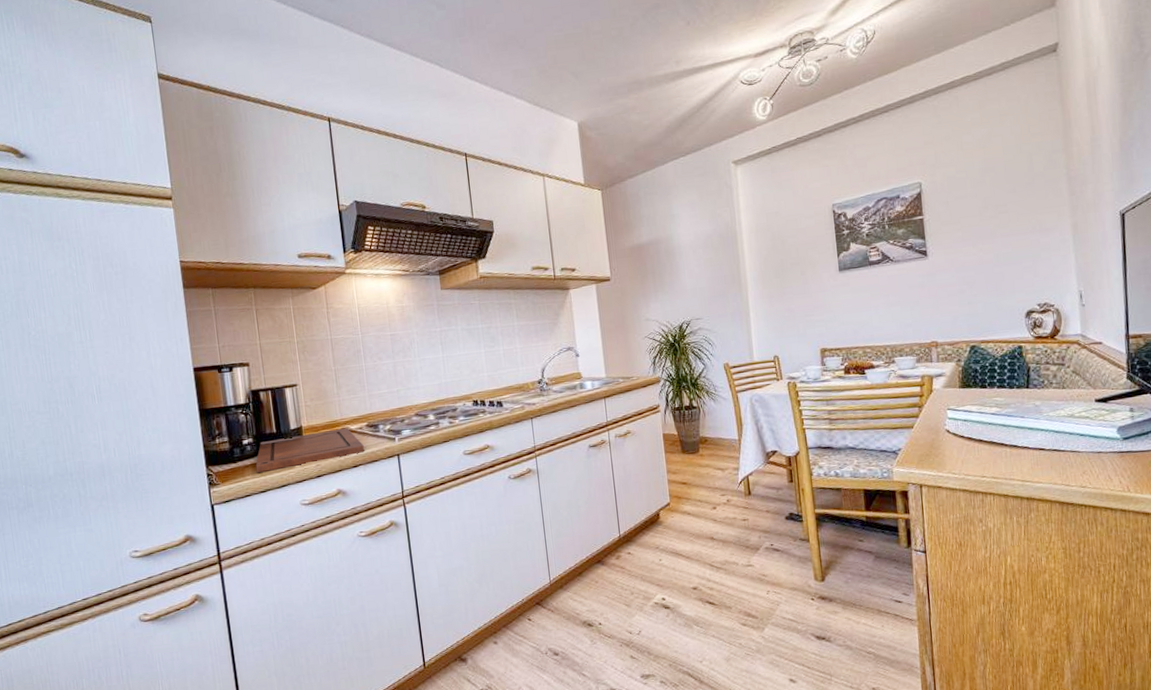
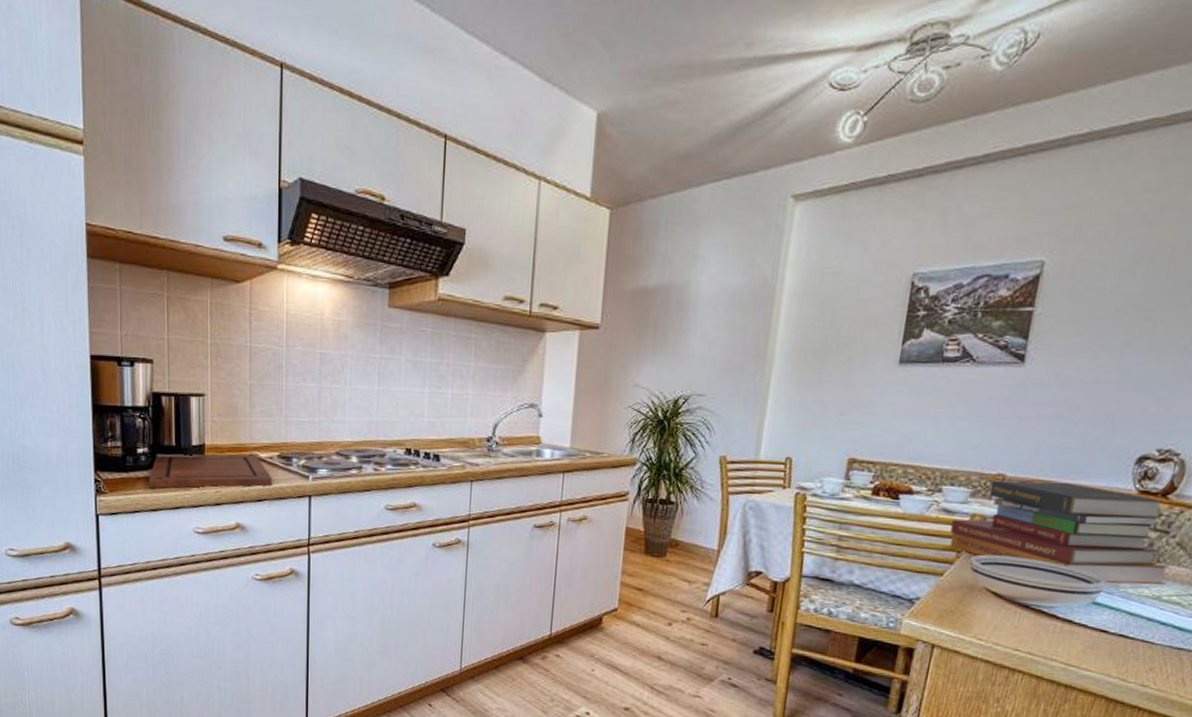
books: none [908,340,1074,412] -> present [950,480,1168,585]
bowl: none [929,402,1033,441] -> present [969,554,1107,609]

